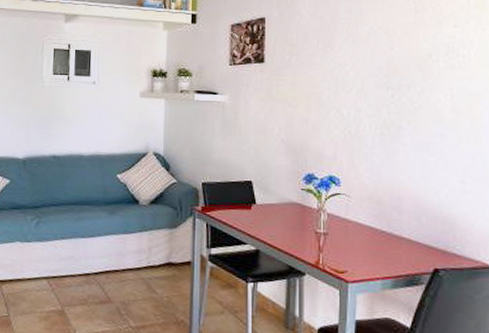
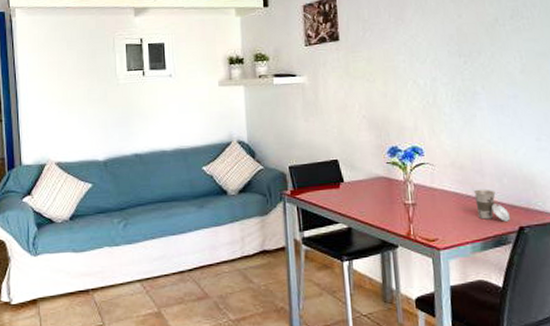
cup: none [390,225,425,262] -> present [474,189,510,222]

